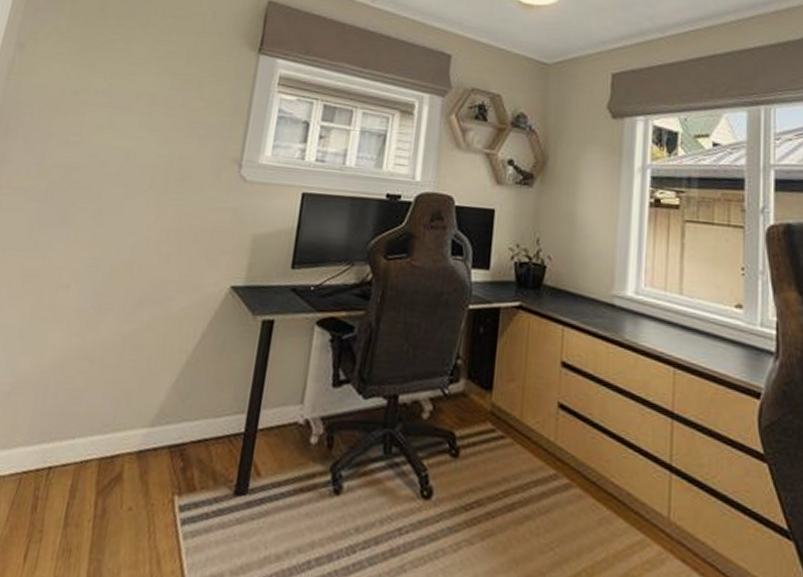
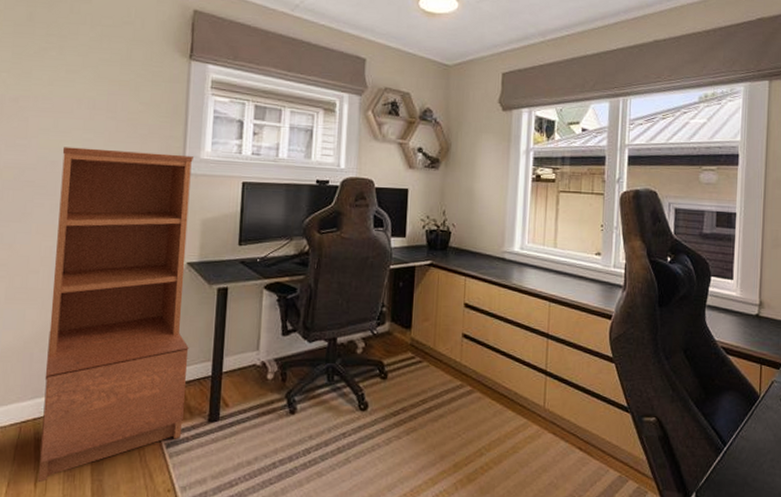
bookshelf: none [29,145,251,554] -> present [39,147,193,482]

